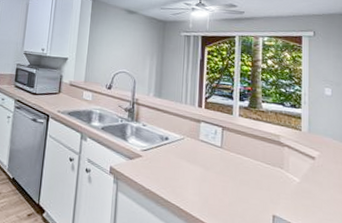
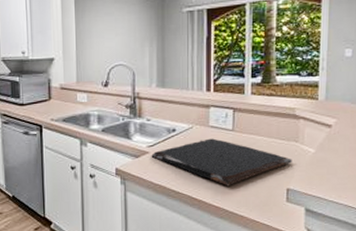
cutting board: none [144,151,278,203] -> present [151,138,292,187]

